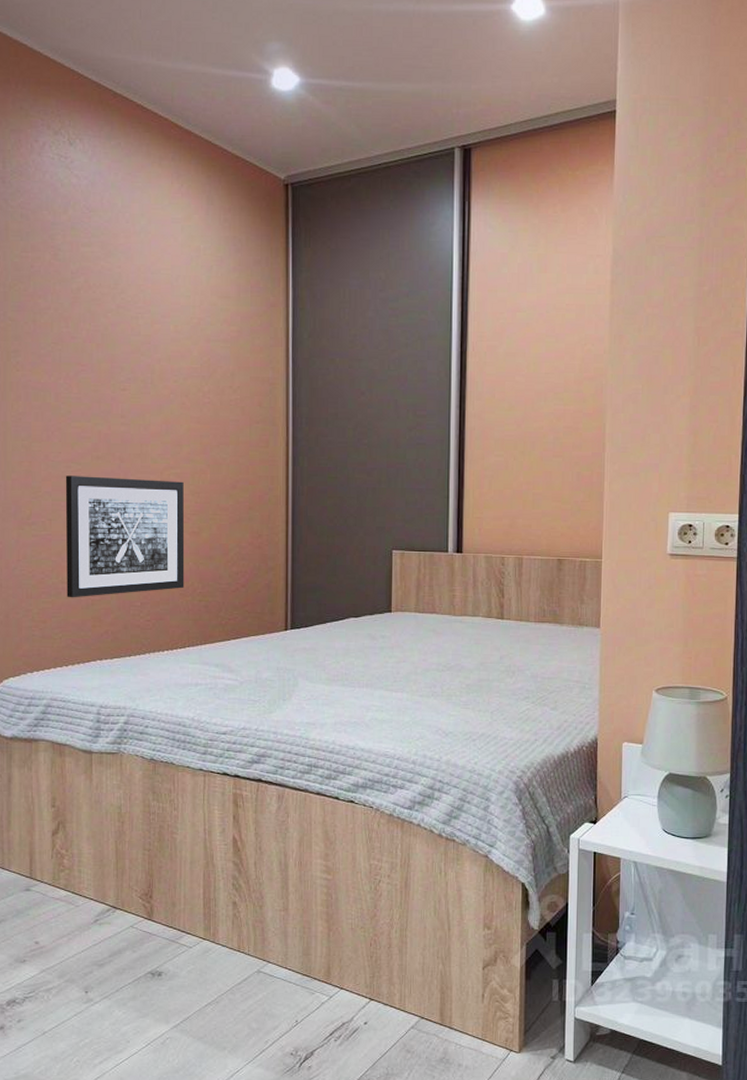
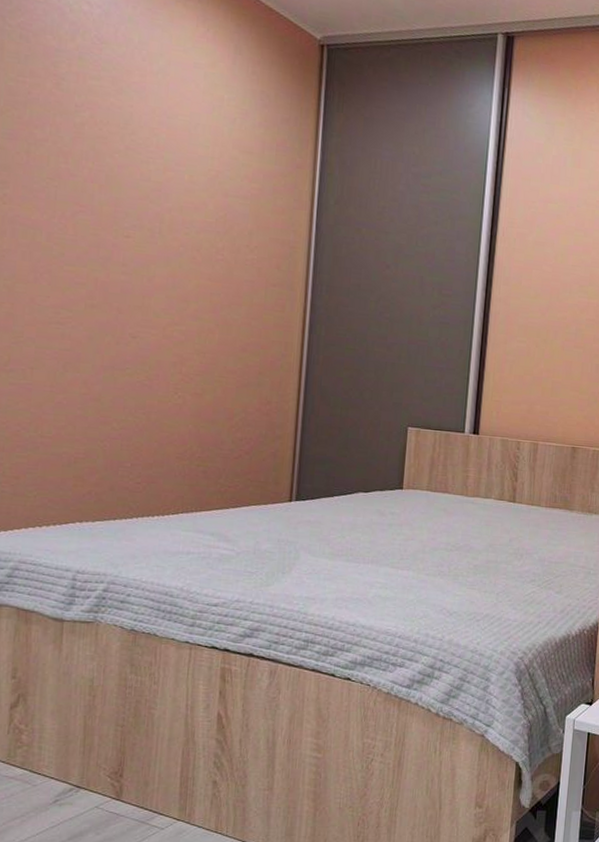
wall art: present [65,476,185,598] -> none [45,322,189,455]

